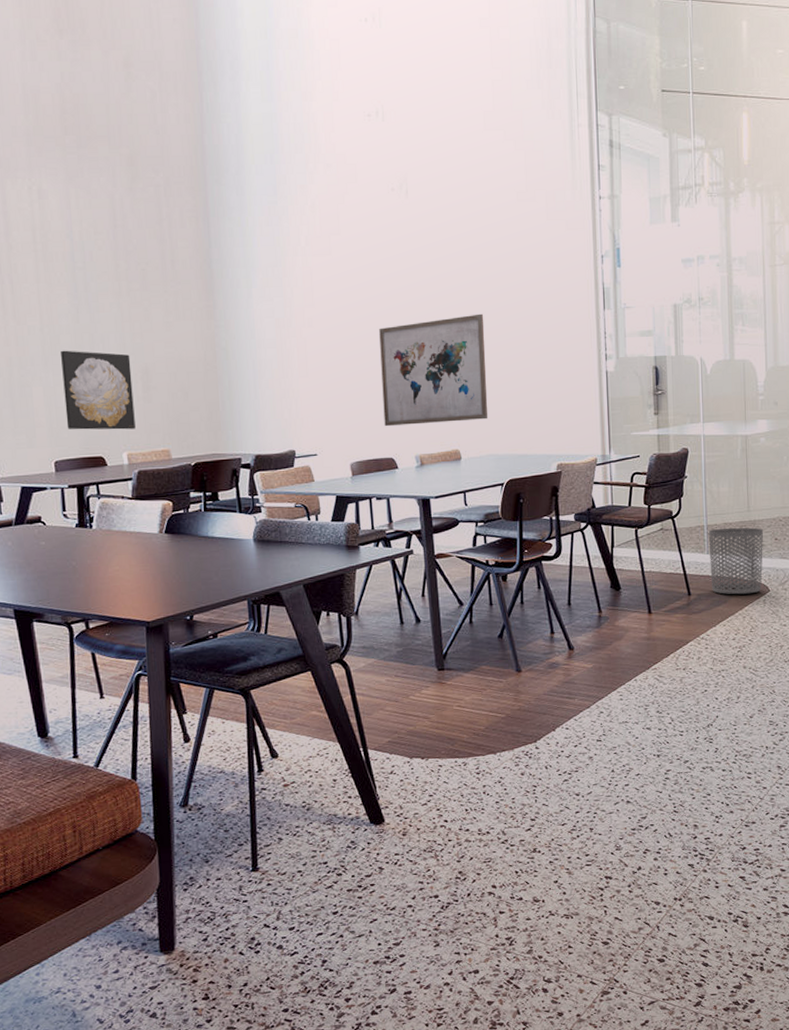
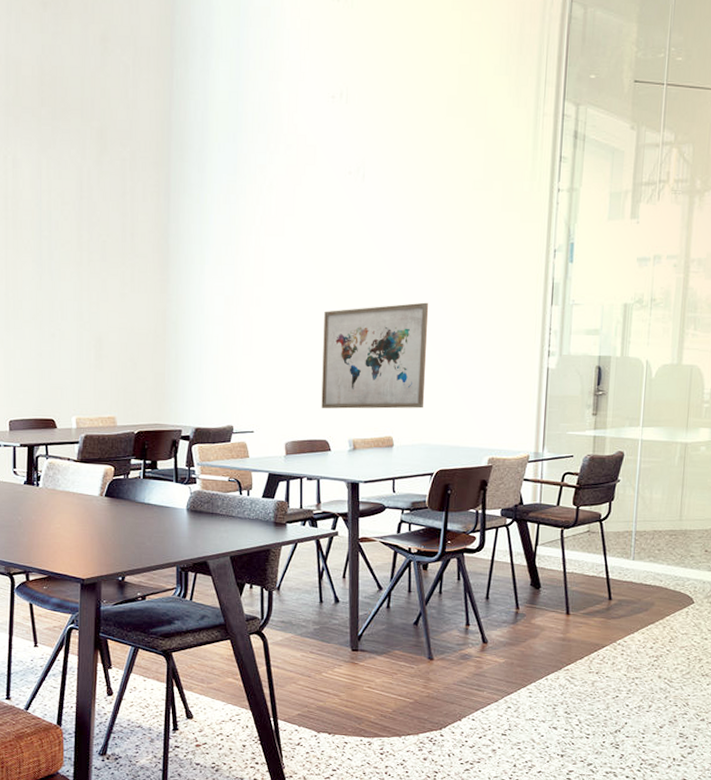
wall art: present [61,350,136,430] -> none [22,315,86,395]
waste bin: present [708,527,764,595] -> none [634,535,694,604]

